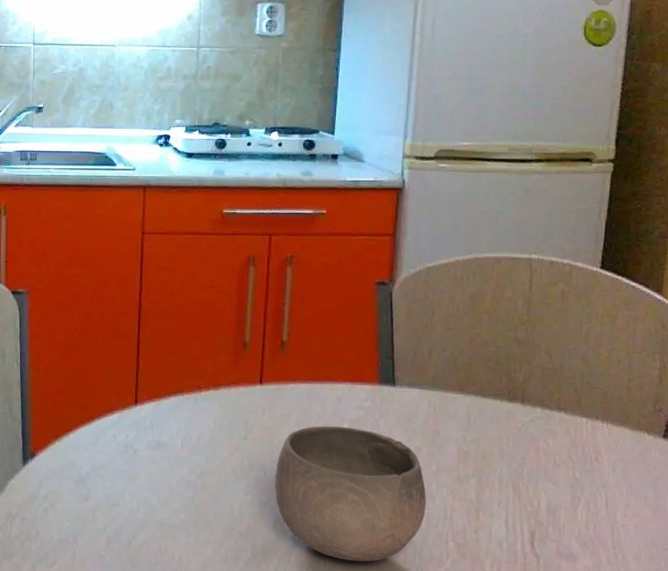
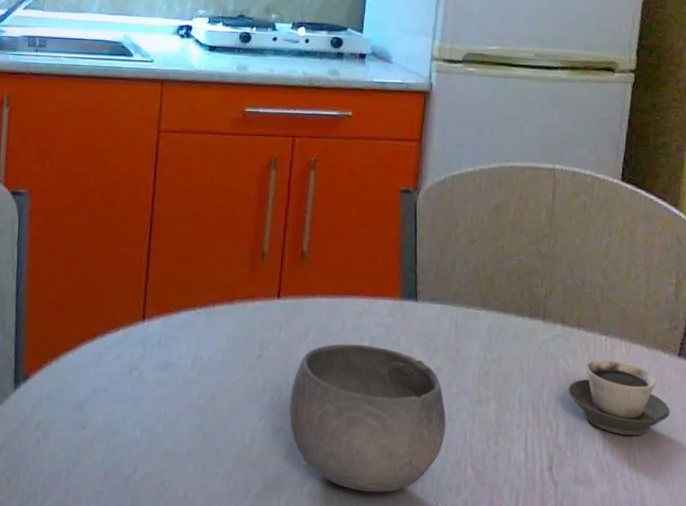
cup: none [548,441,655,514] -> present [567,360,670,436]

